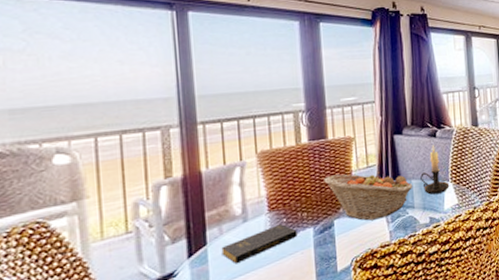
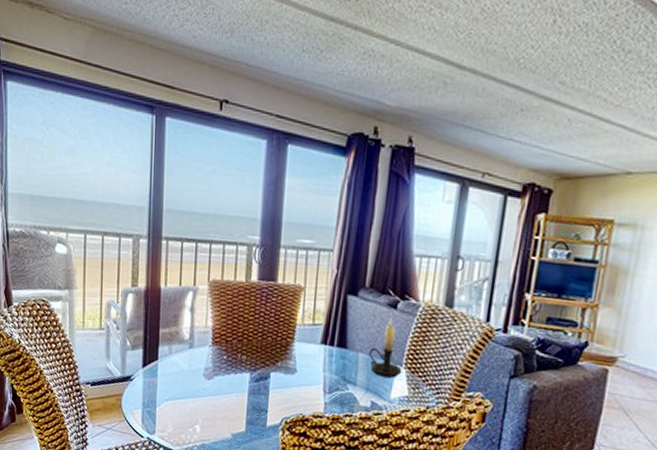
book: present [221,223,299,264] -> none [169,359,236,387]
fruit basket: present [324,172,413,221] -> none [267,323,359,386]

